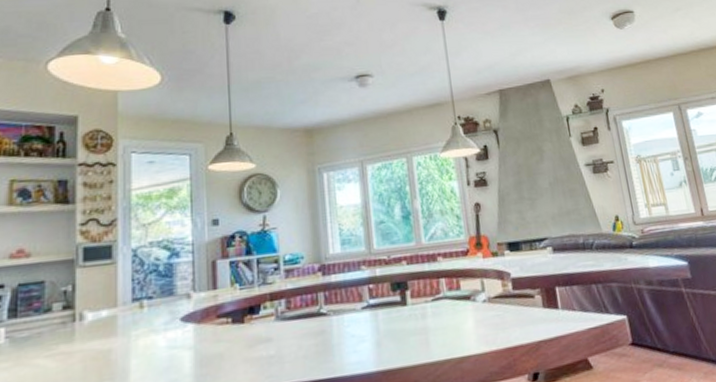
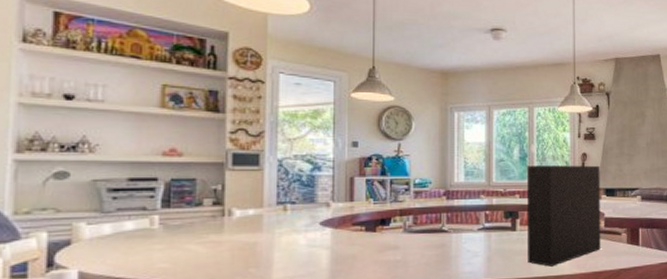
speaker: none [412,215,512,347] -> present [528,165,601,267]

